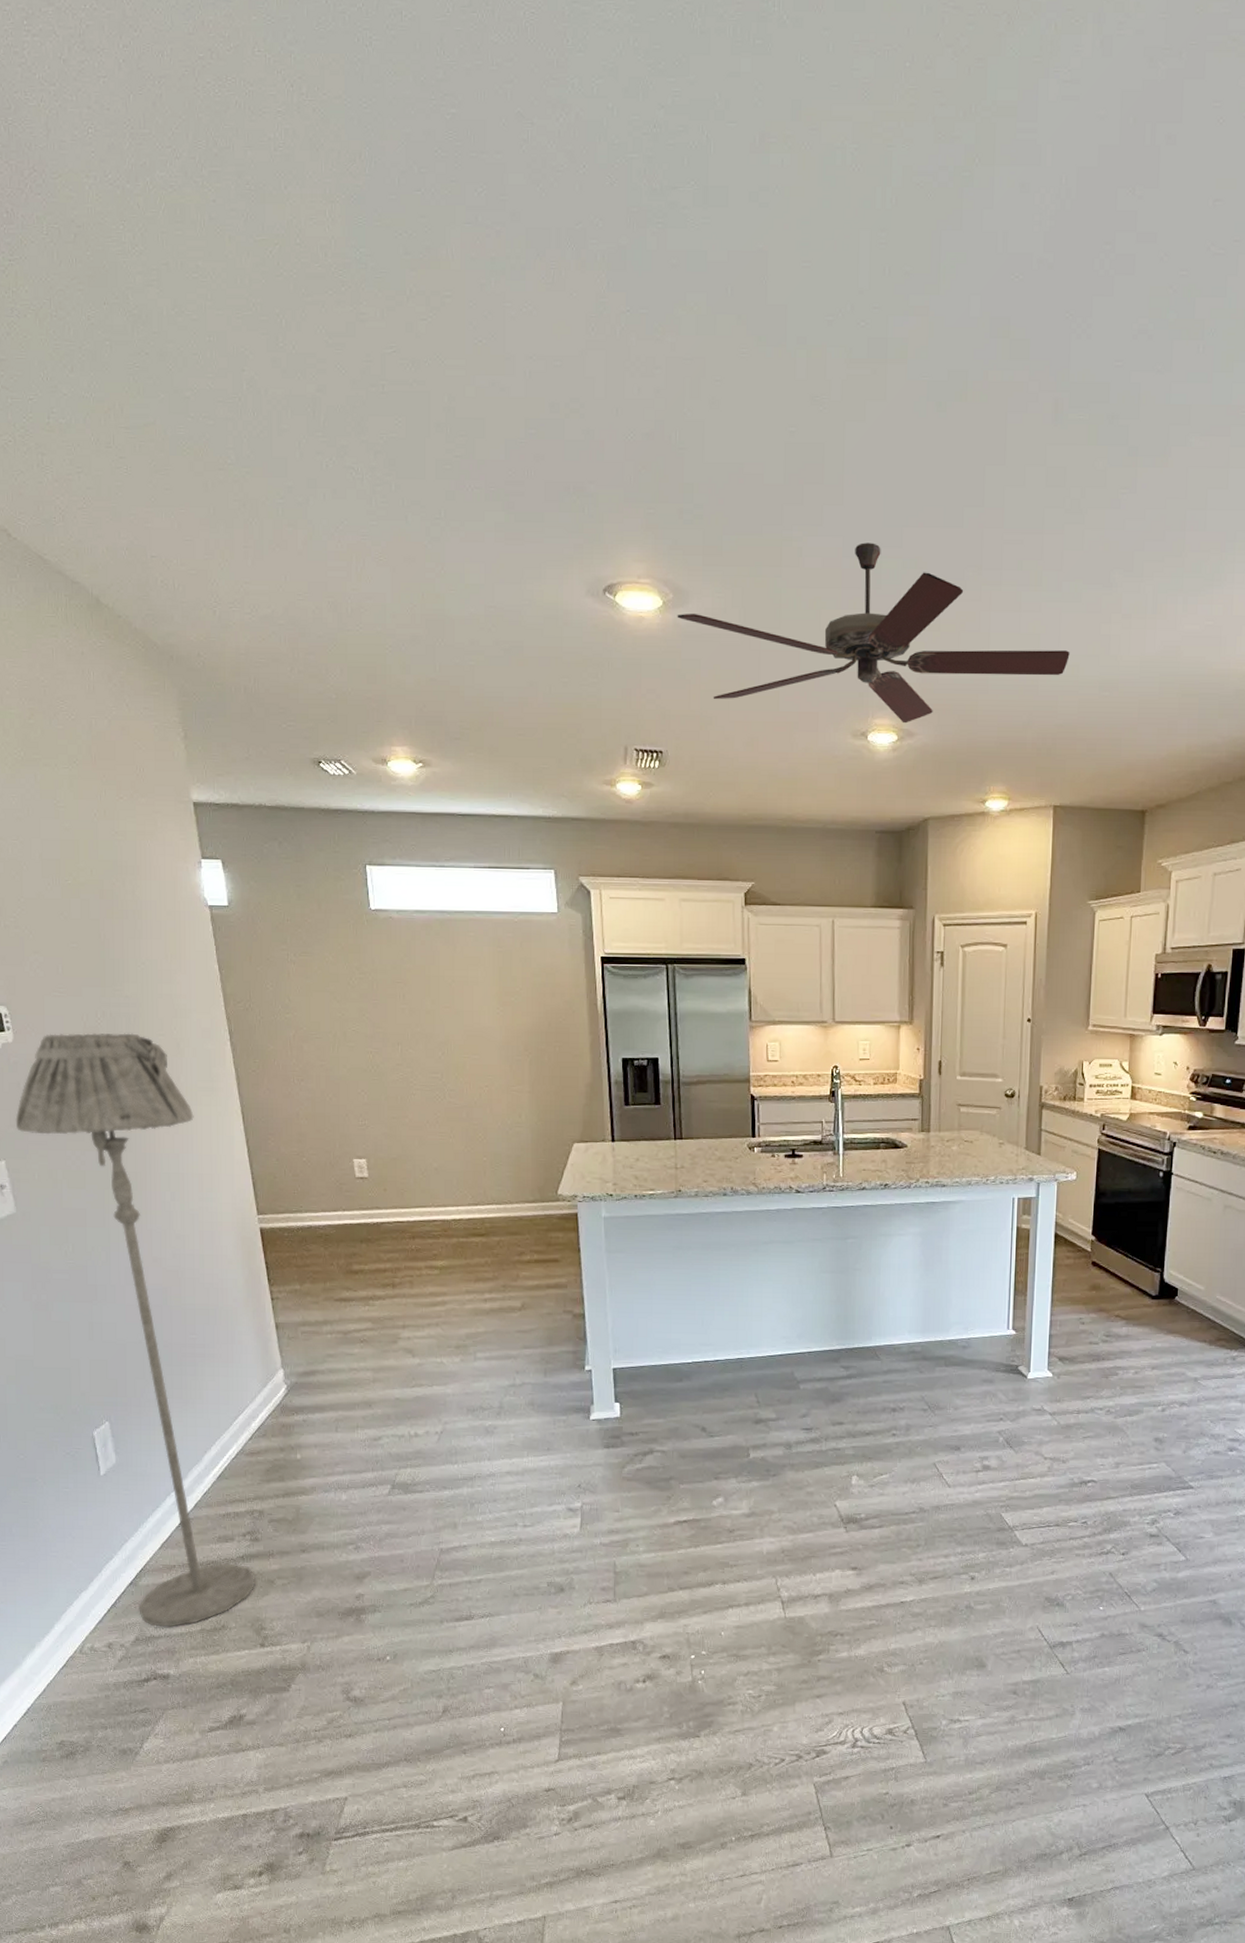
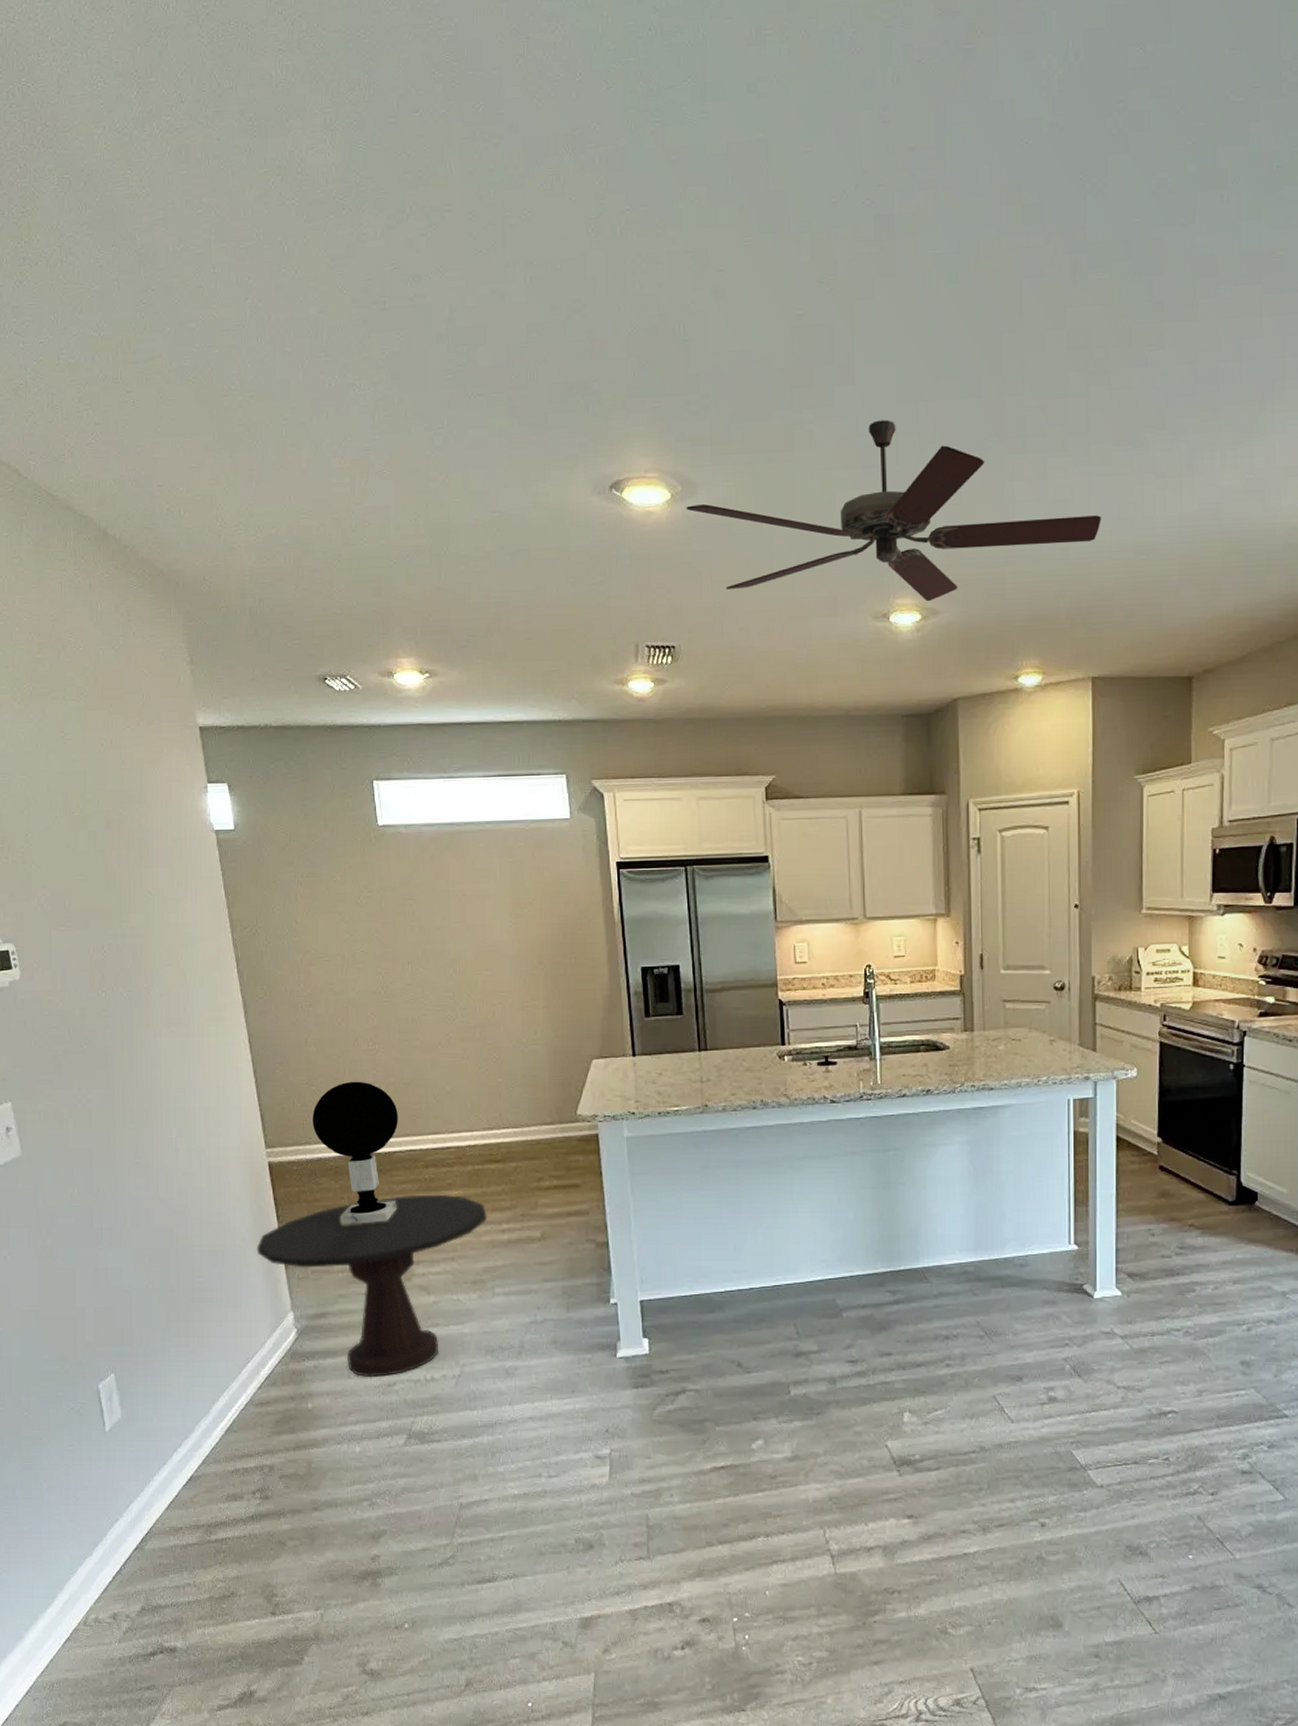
floor lamp: present [15,1033,255,1627] -> none [22,965,266,1595]
side table: none [248,1263,471,1432] -> present [256,1194,488,1378]
table lamp: none [303,1154,387,1290] -> present [312,1081,399,1225]

